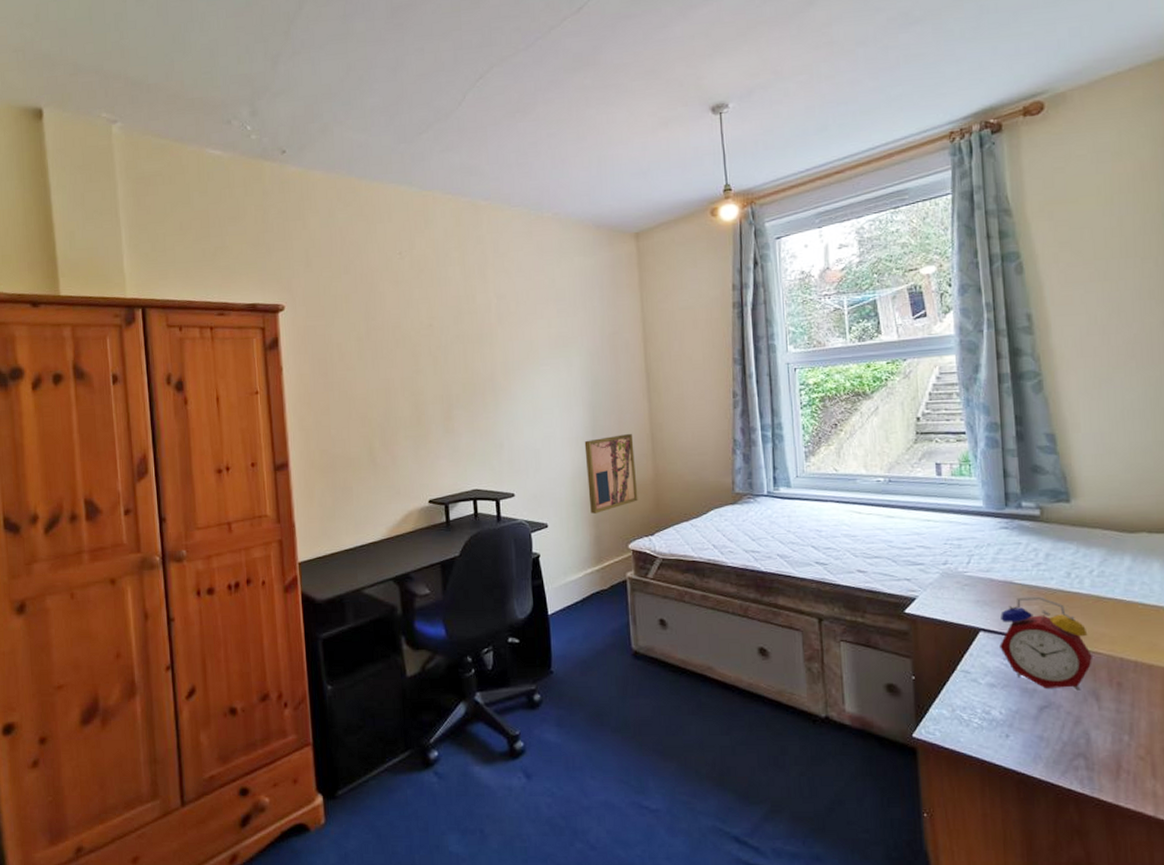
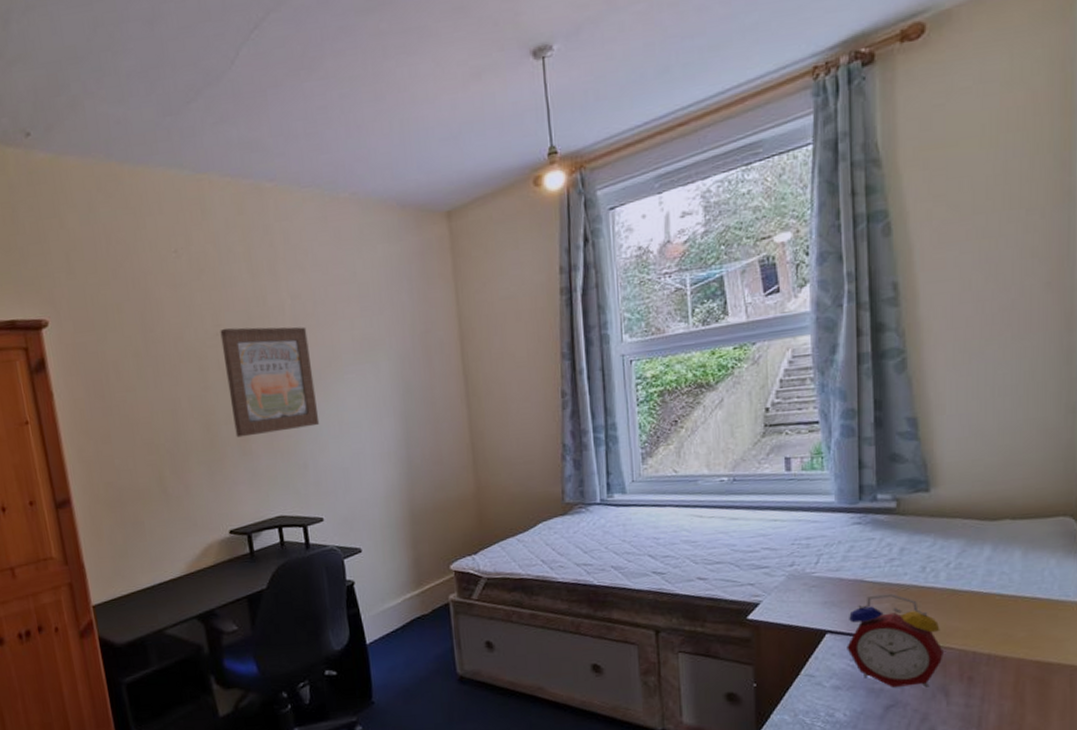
wall art: none [433,320,516,417] -> present [220,326,320,438]
wall art: present [584,434,638,514] -> none [397,445,459,535]

